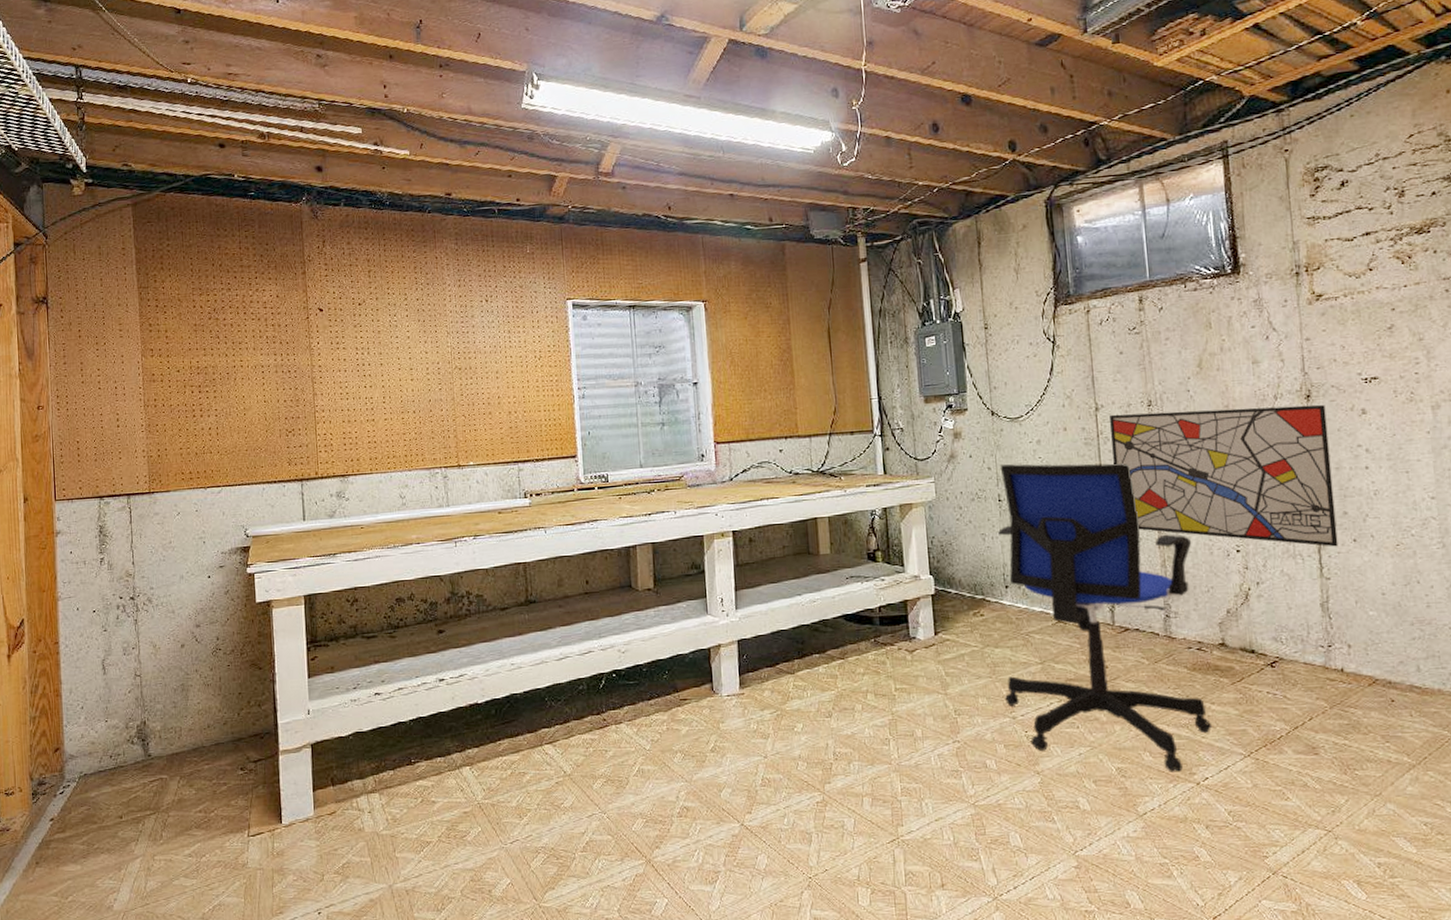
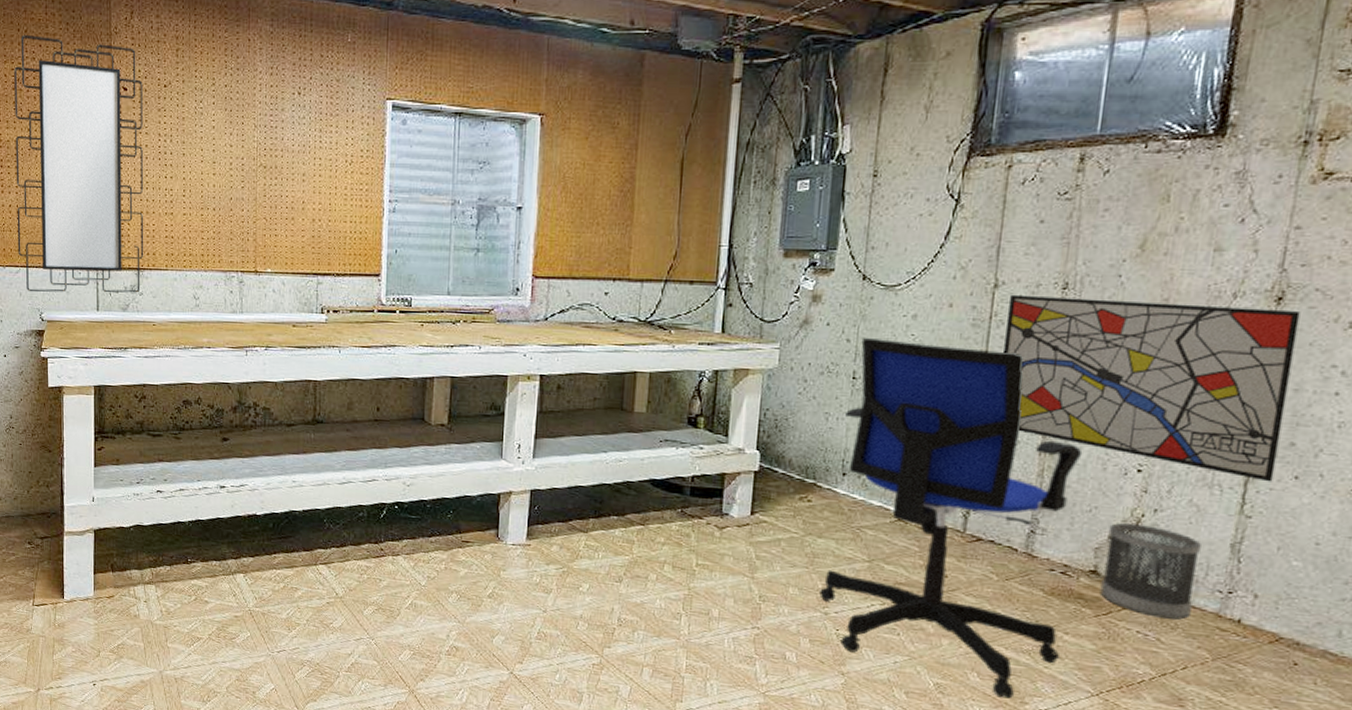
mirror: none [210,268,347,510] -> present [14,34,143,293]
wastebasket: none [1225,597,1305,677] -> present [1100,522,1201,620]

